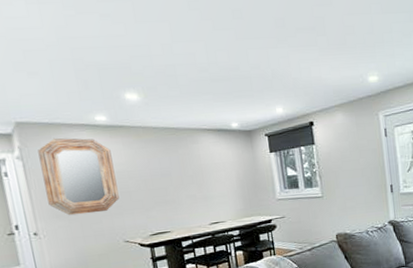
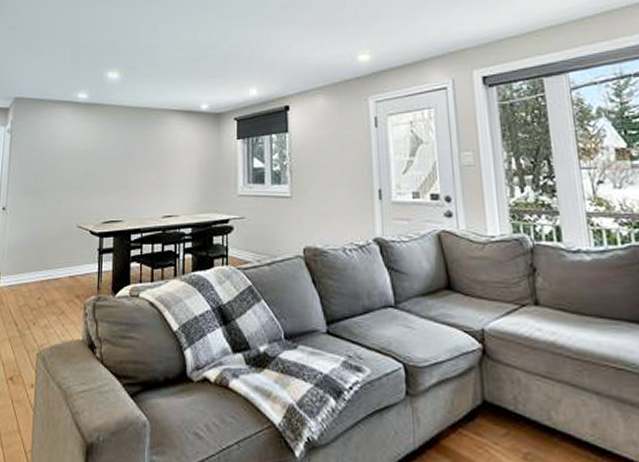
home mirror: present [38,138,119,216] -> none [21,113,84,193]

